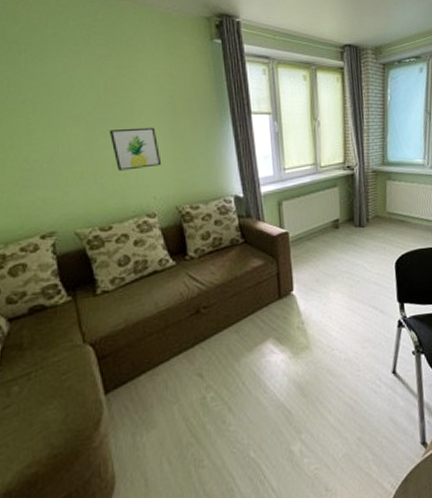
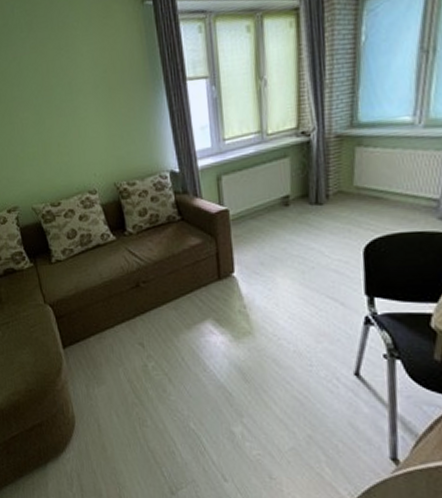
wall art: present [109,127,162,171] -> none [52,105,100,150]

